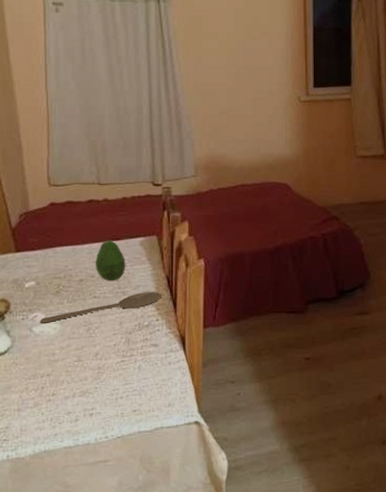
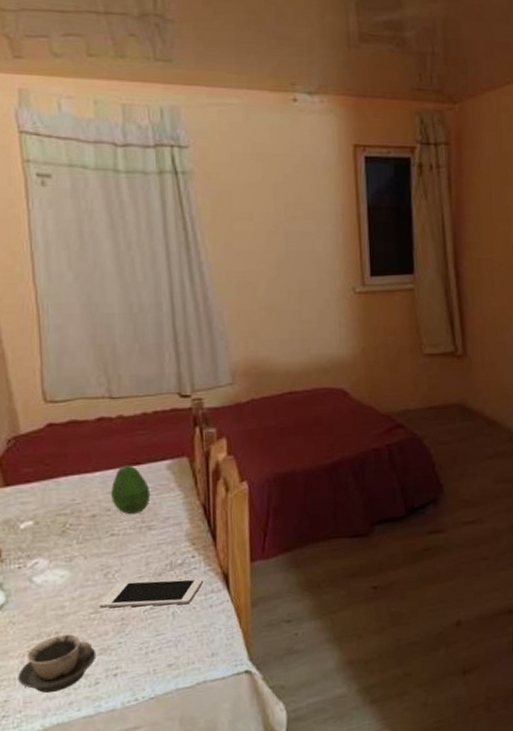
cup: none [17,376,78,425] -> present [18,634,97,693]
wooden spoon: present [40,292,162,323] -> none [42,523,198,571]
cell phone: none [81,336,164,360] -> present [99,578,203,608]

